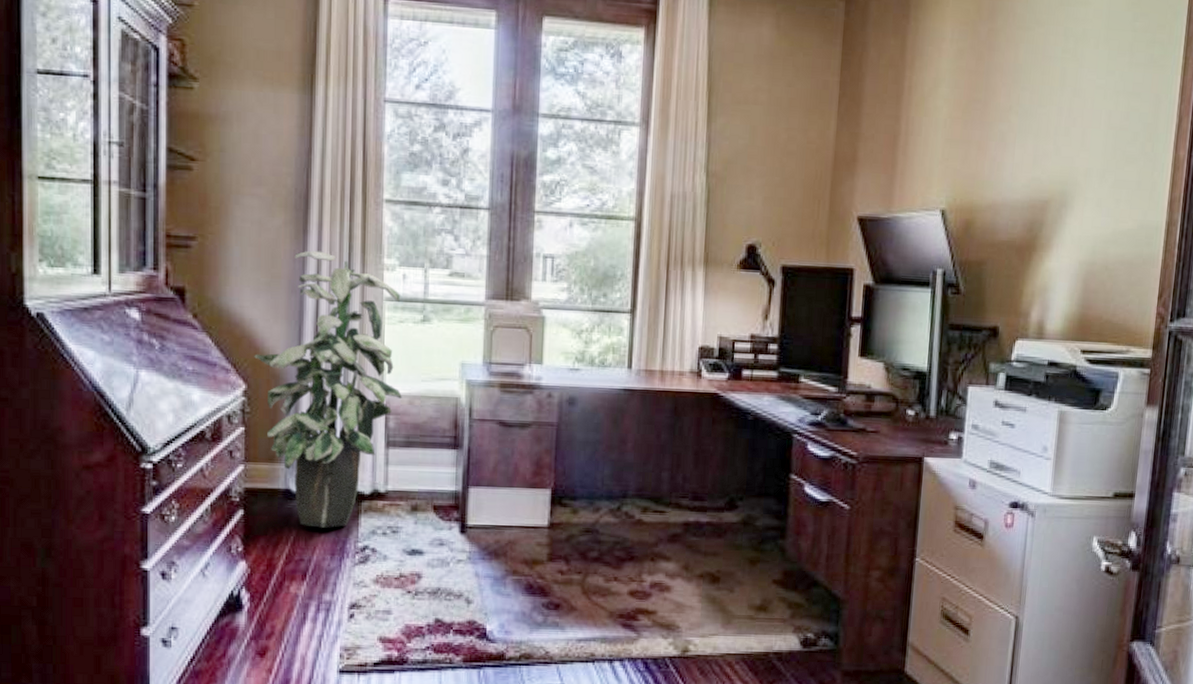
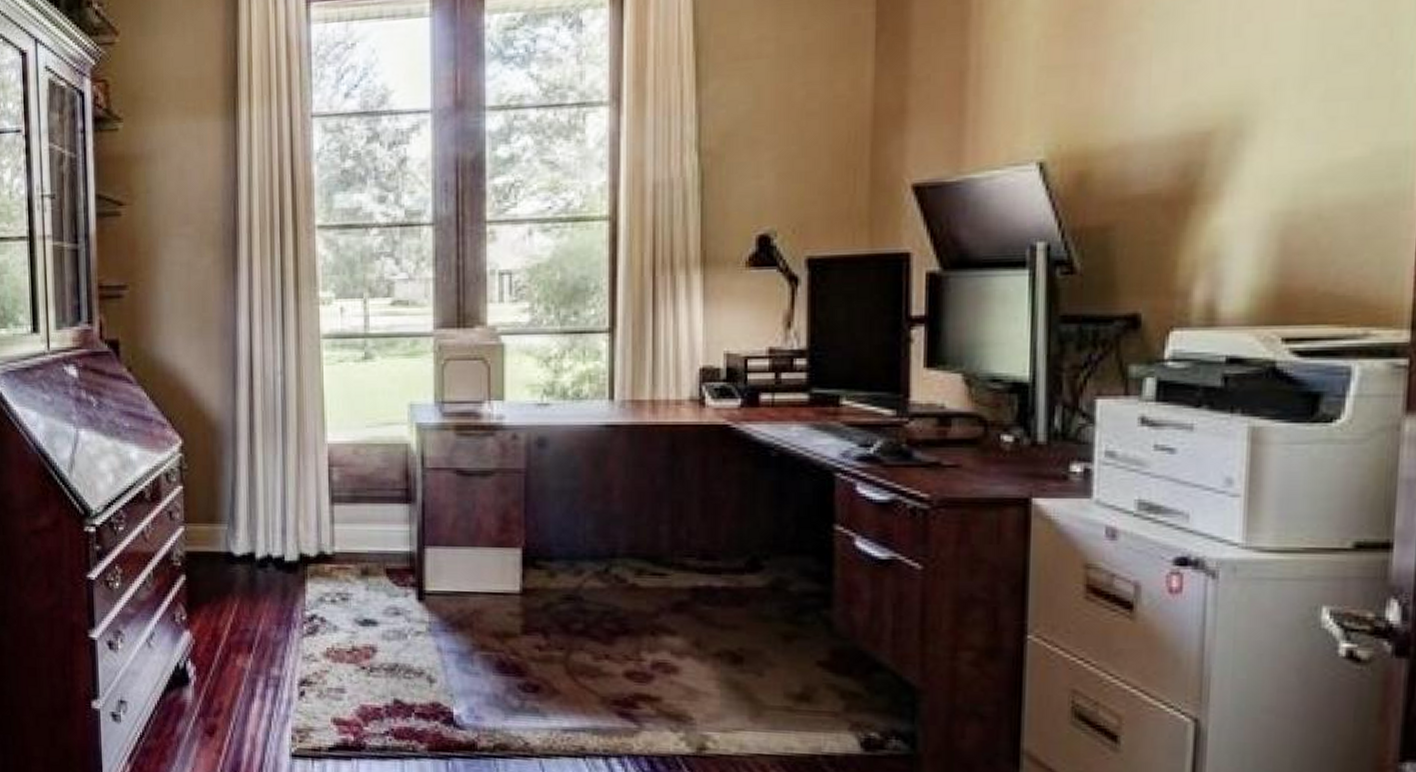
indoor plant: present [253,250,402,528] -> none [188,289,345,595]

